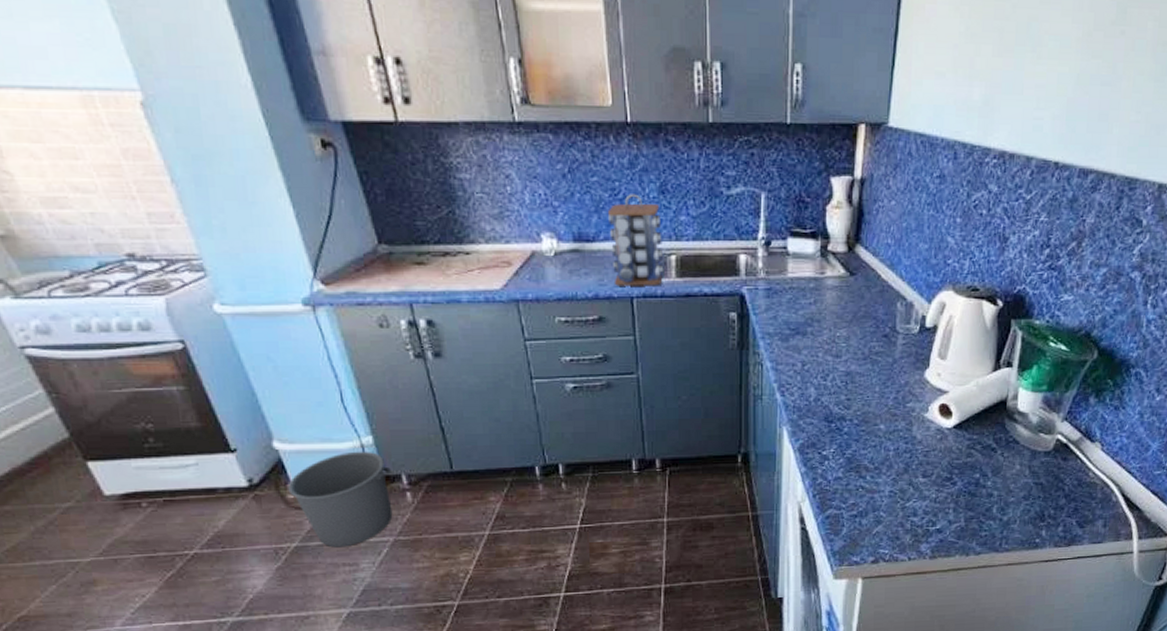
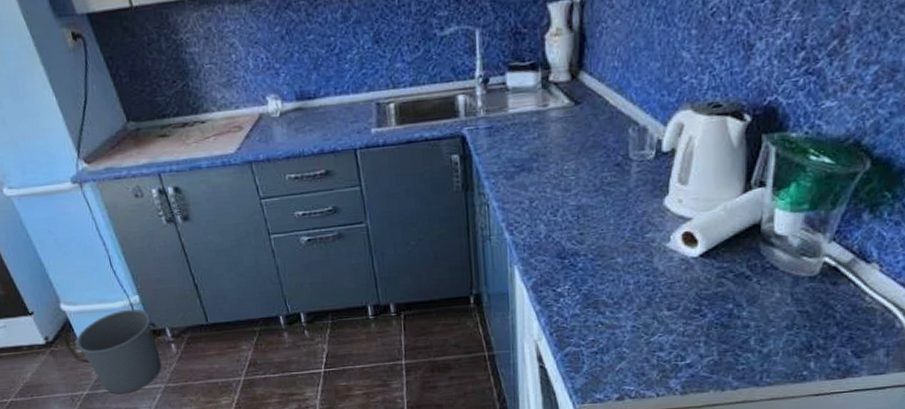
spice rack: present [607,194,664,286] -> none [325,46,385,140]

